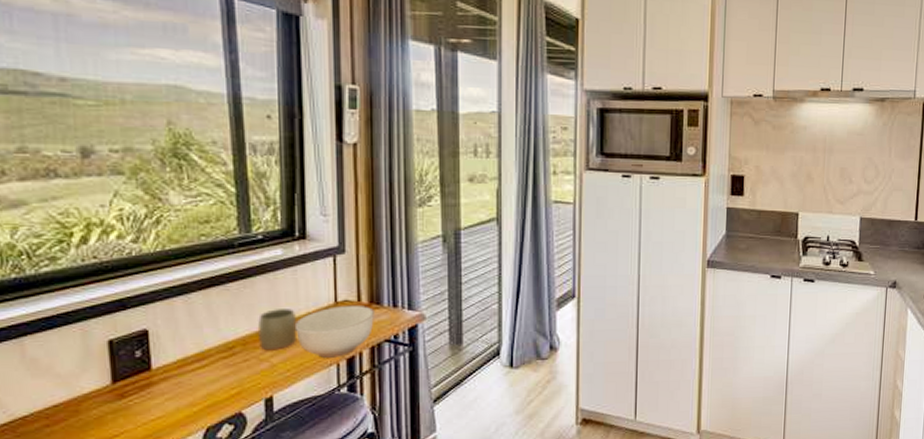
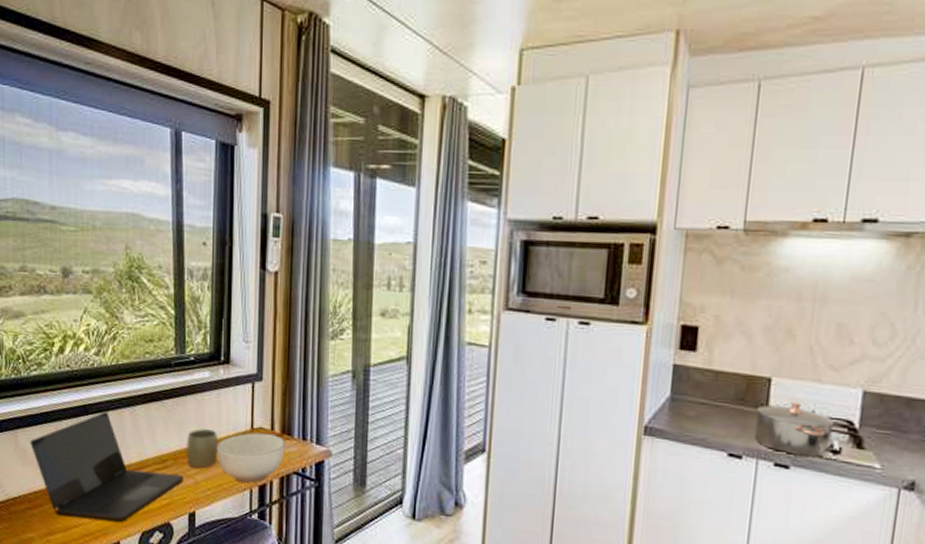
laptop: none [44,304,257,427] -> present [30,412,184,522]
cooking pot: none [788,229,843,272] -> present [753,401,835,458]

